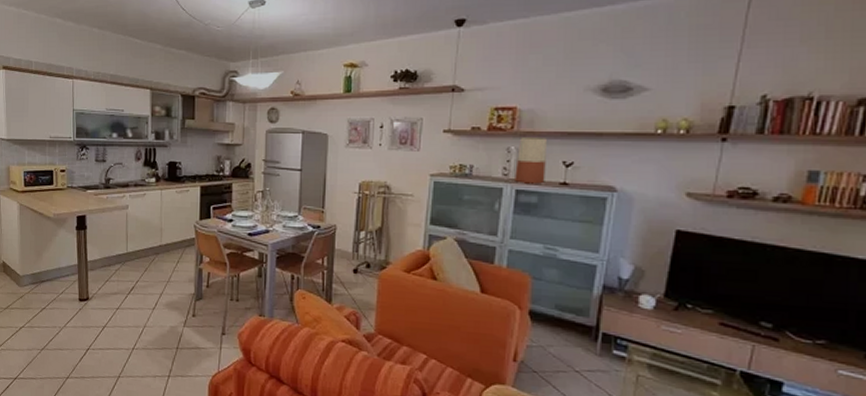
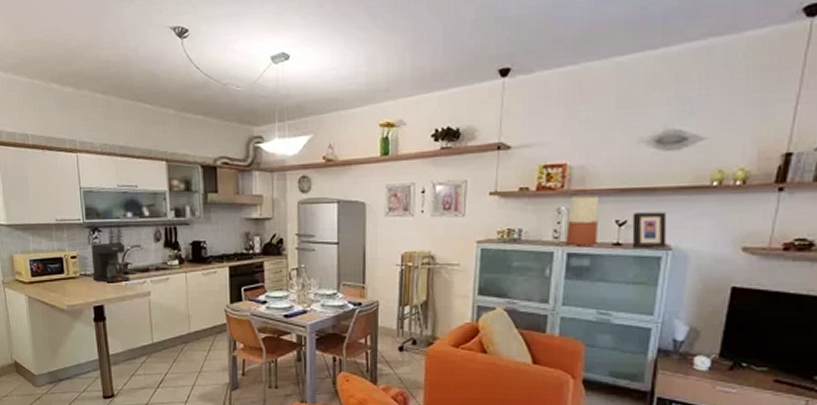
coffee maker: none [78,159,111,196] -> present [91,242,130,283]
picture frame: none [578,155,613,189] -> present [632,212,667,248]

